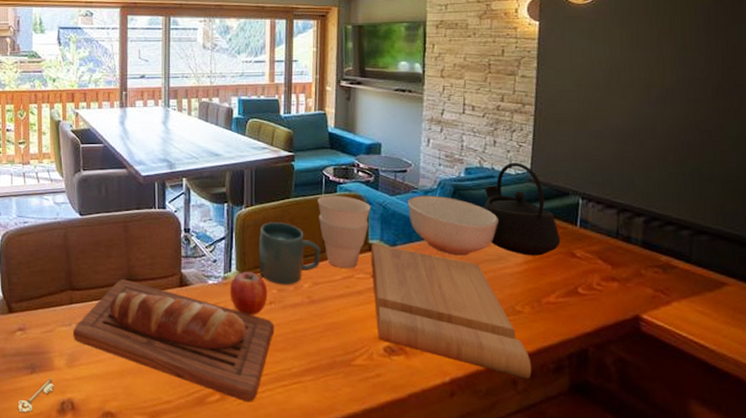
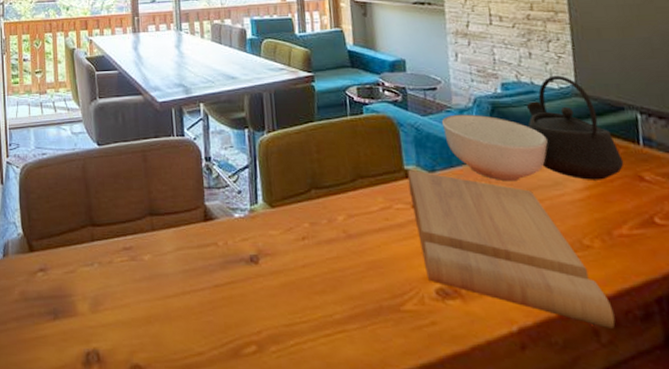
key: present [17,378,54,414] -> none [40,325,78,366]
bread loaf: present [73,279,275,402] -> none [96,214,311,355]
fruit: present [229,271,268,315] -> none [257,202,300,253]
mug: present [258,222,321,284] -> none [284,148,354,217]
cup: present [317,196,371,269] -> none [343,117,402,199]

